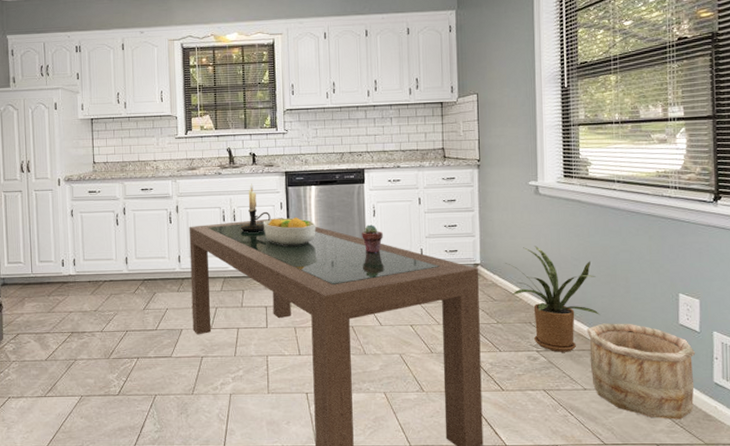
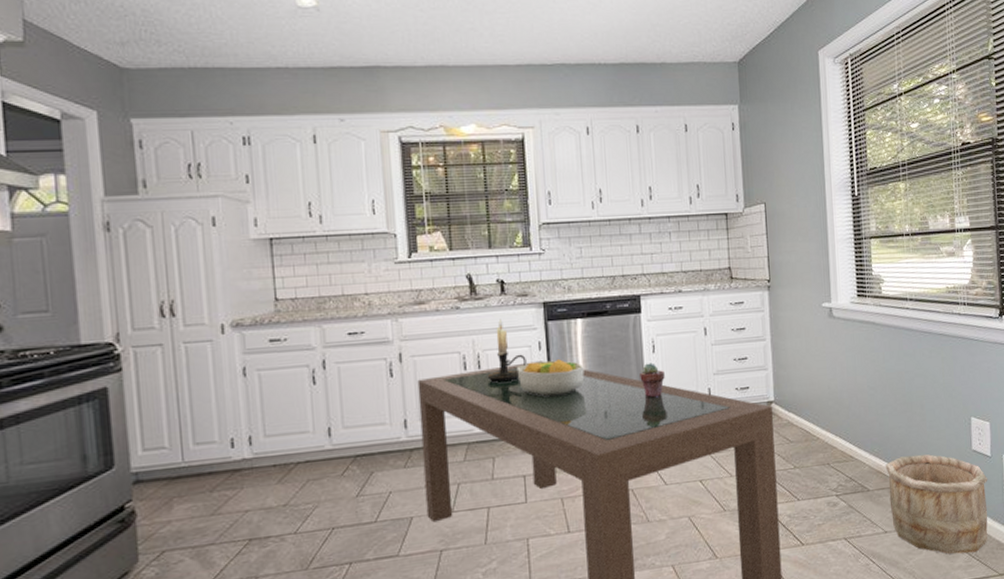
house plant: present [505,246,601,352] -> none [801,376,898,494]

